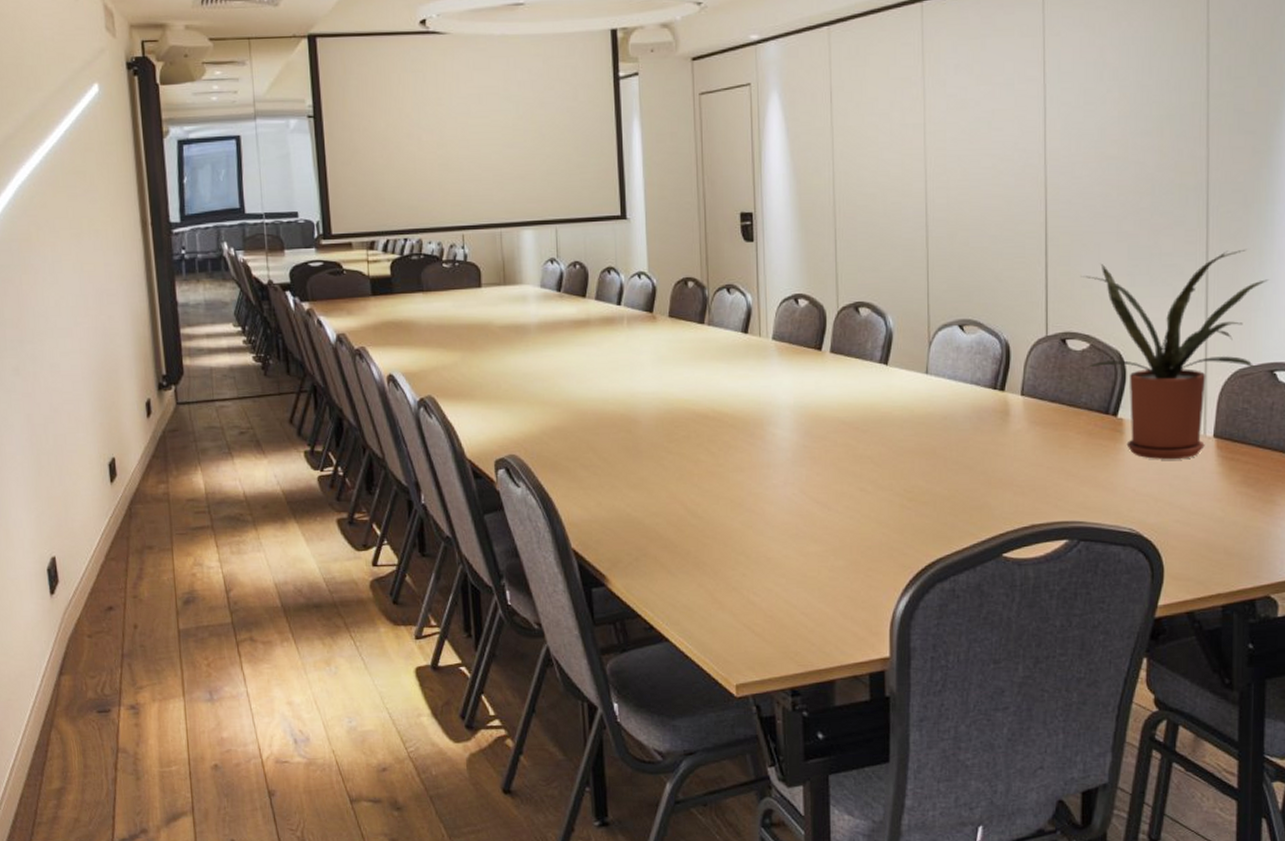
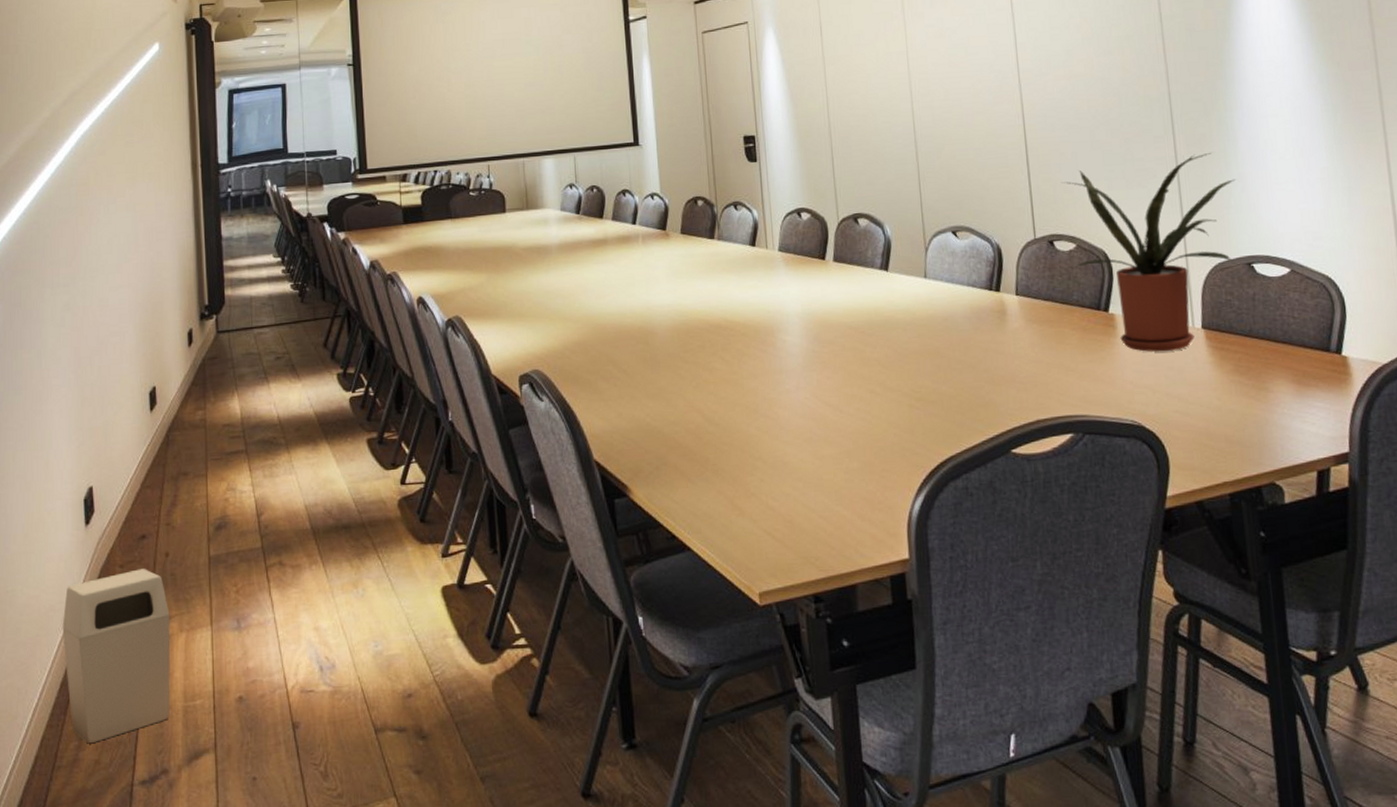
trash bin: none [33,639,146,803] -> present [62,569,171,744]

